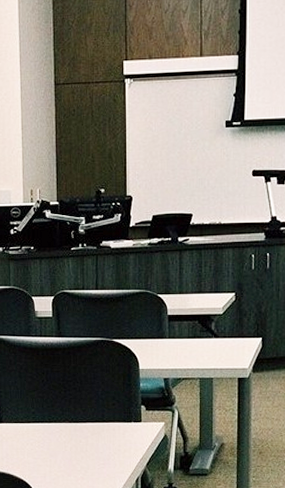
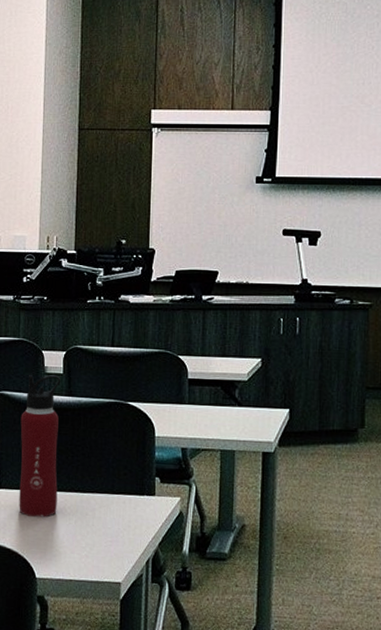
water bottle: none [16,319,53,446] -> present [19,375,61,517]

